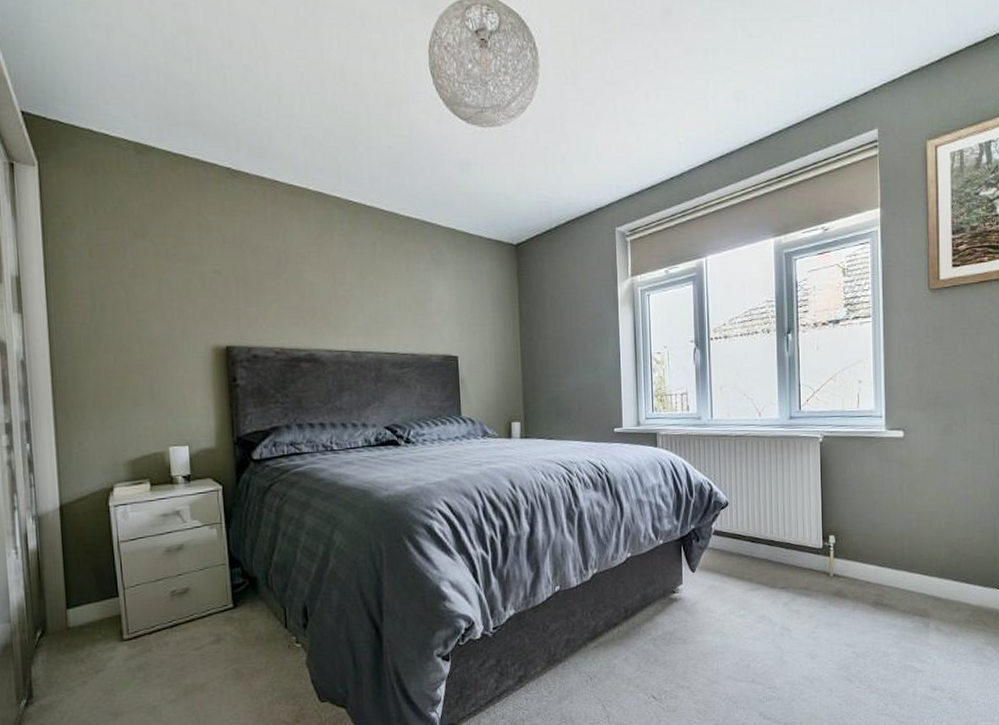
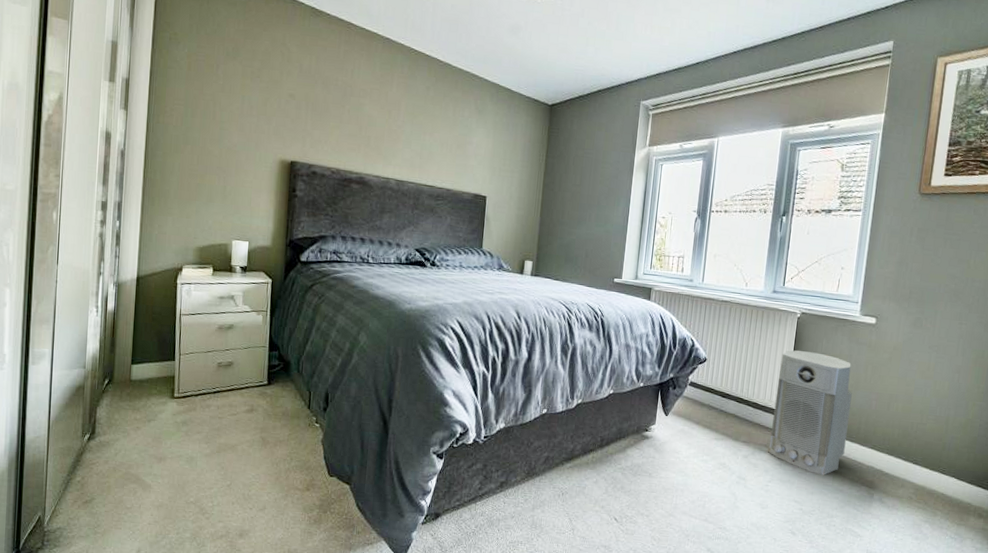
air purifier: none [809,477,891,611] -> present [768,350,852,475]

